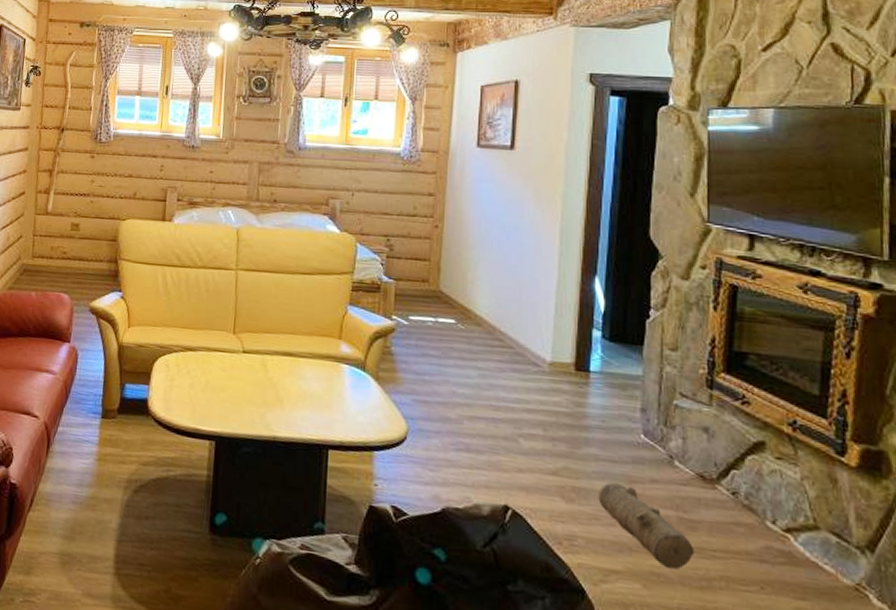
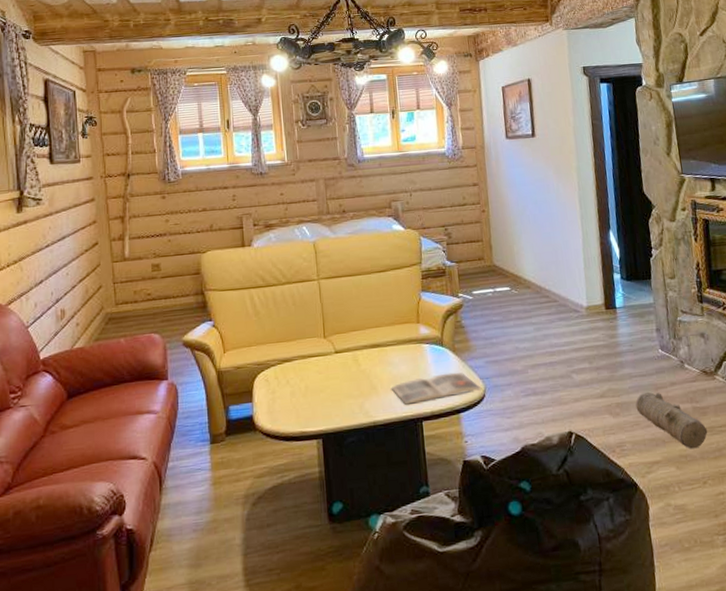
magazine: none [298,400,404,431] -> present [391,372,482,405]

